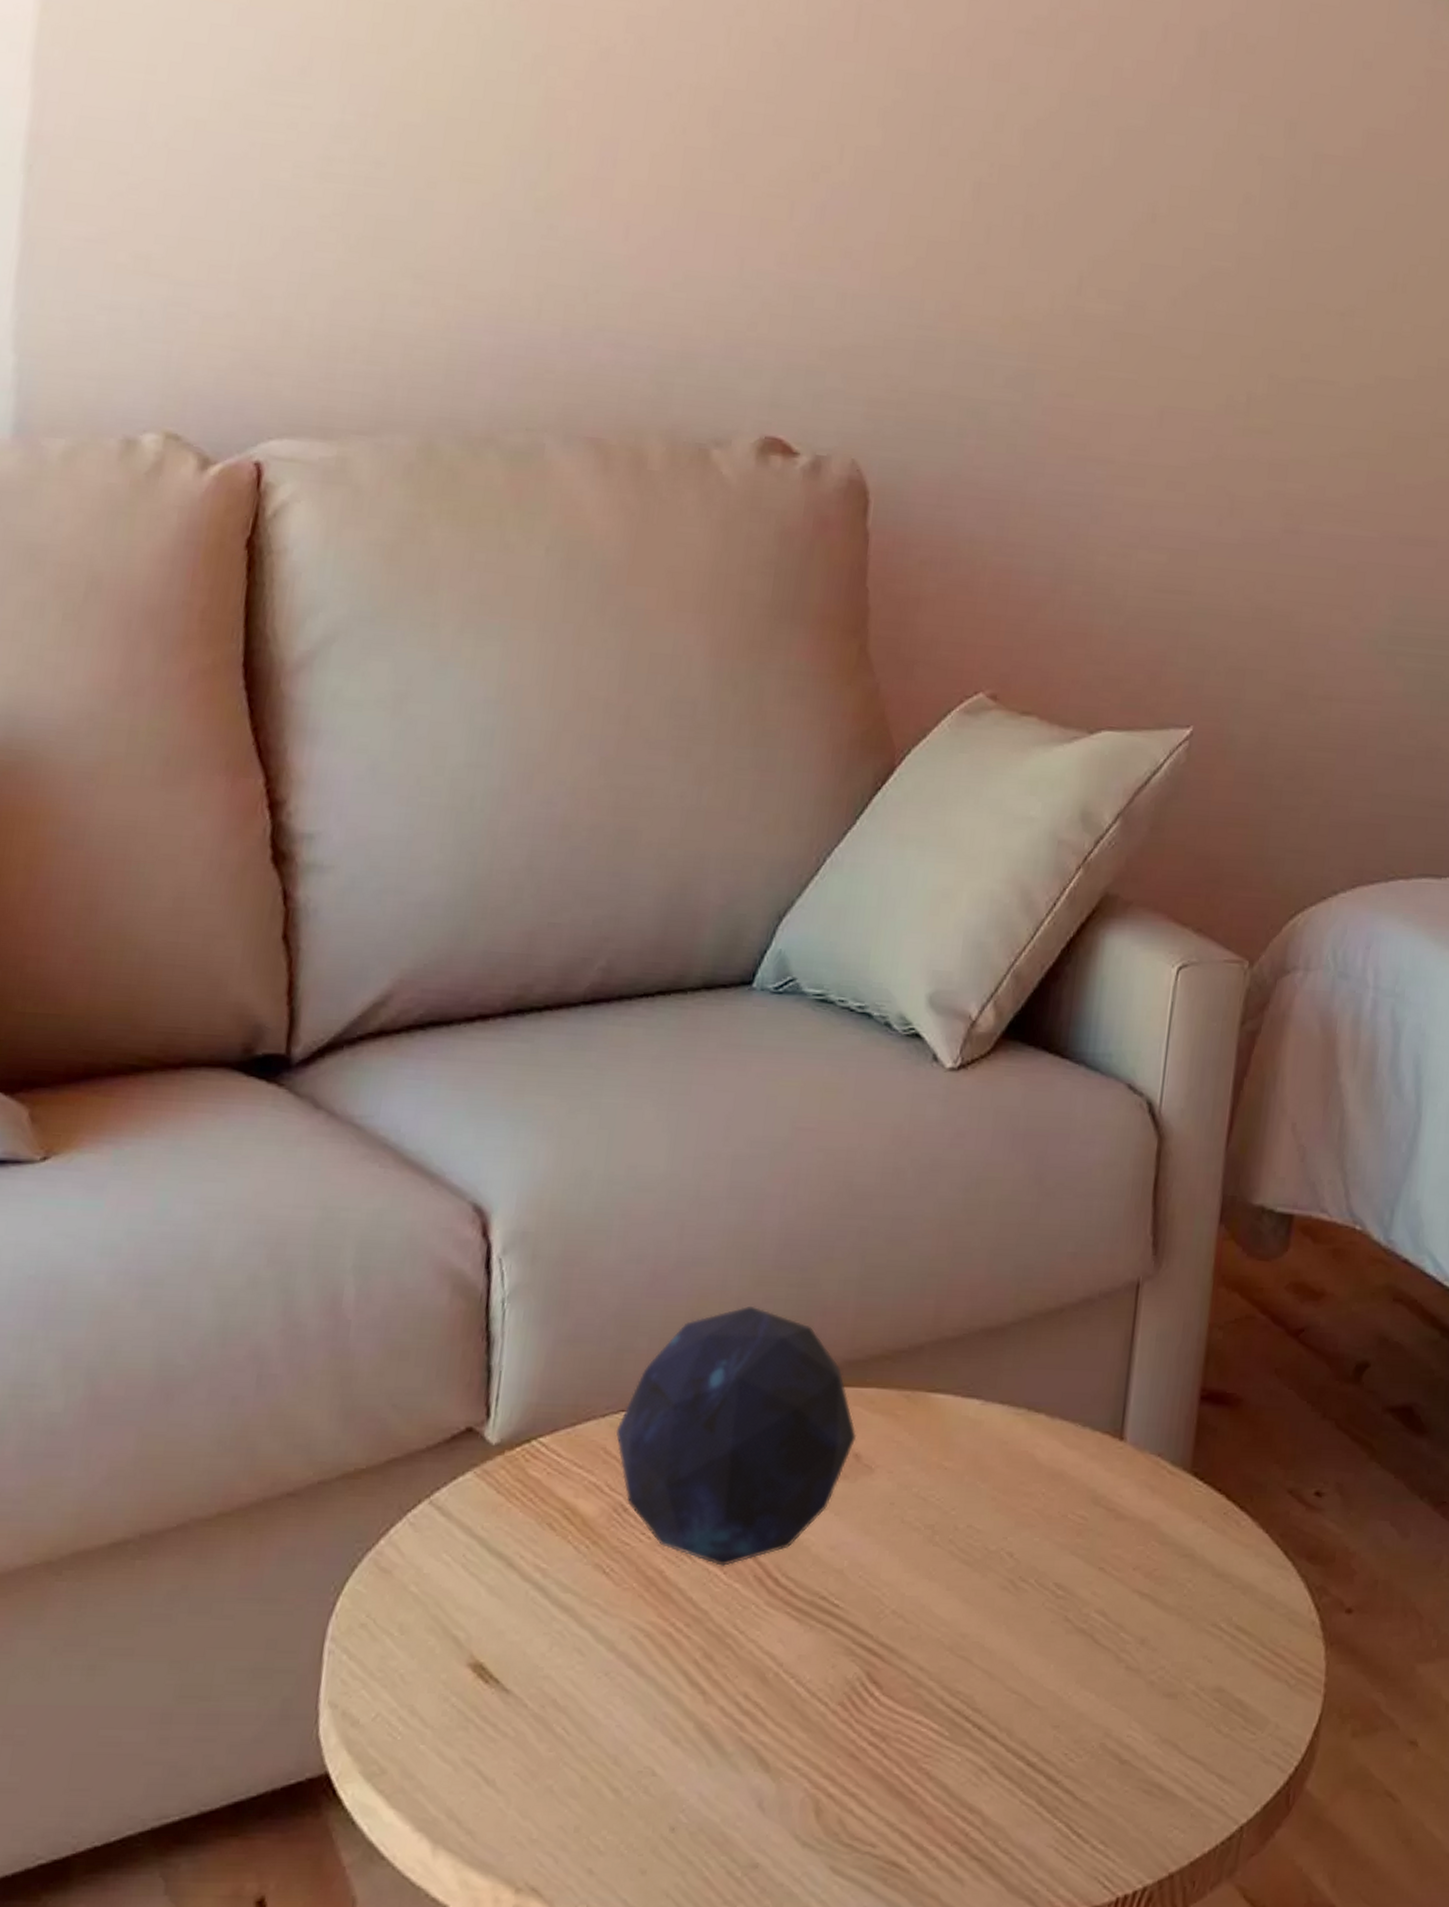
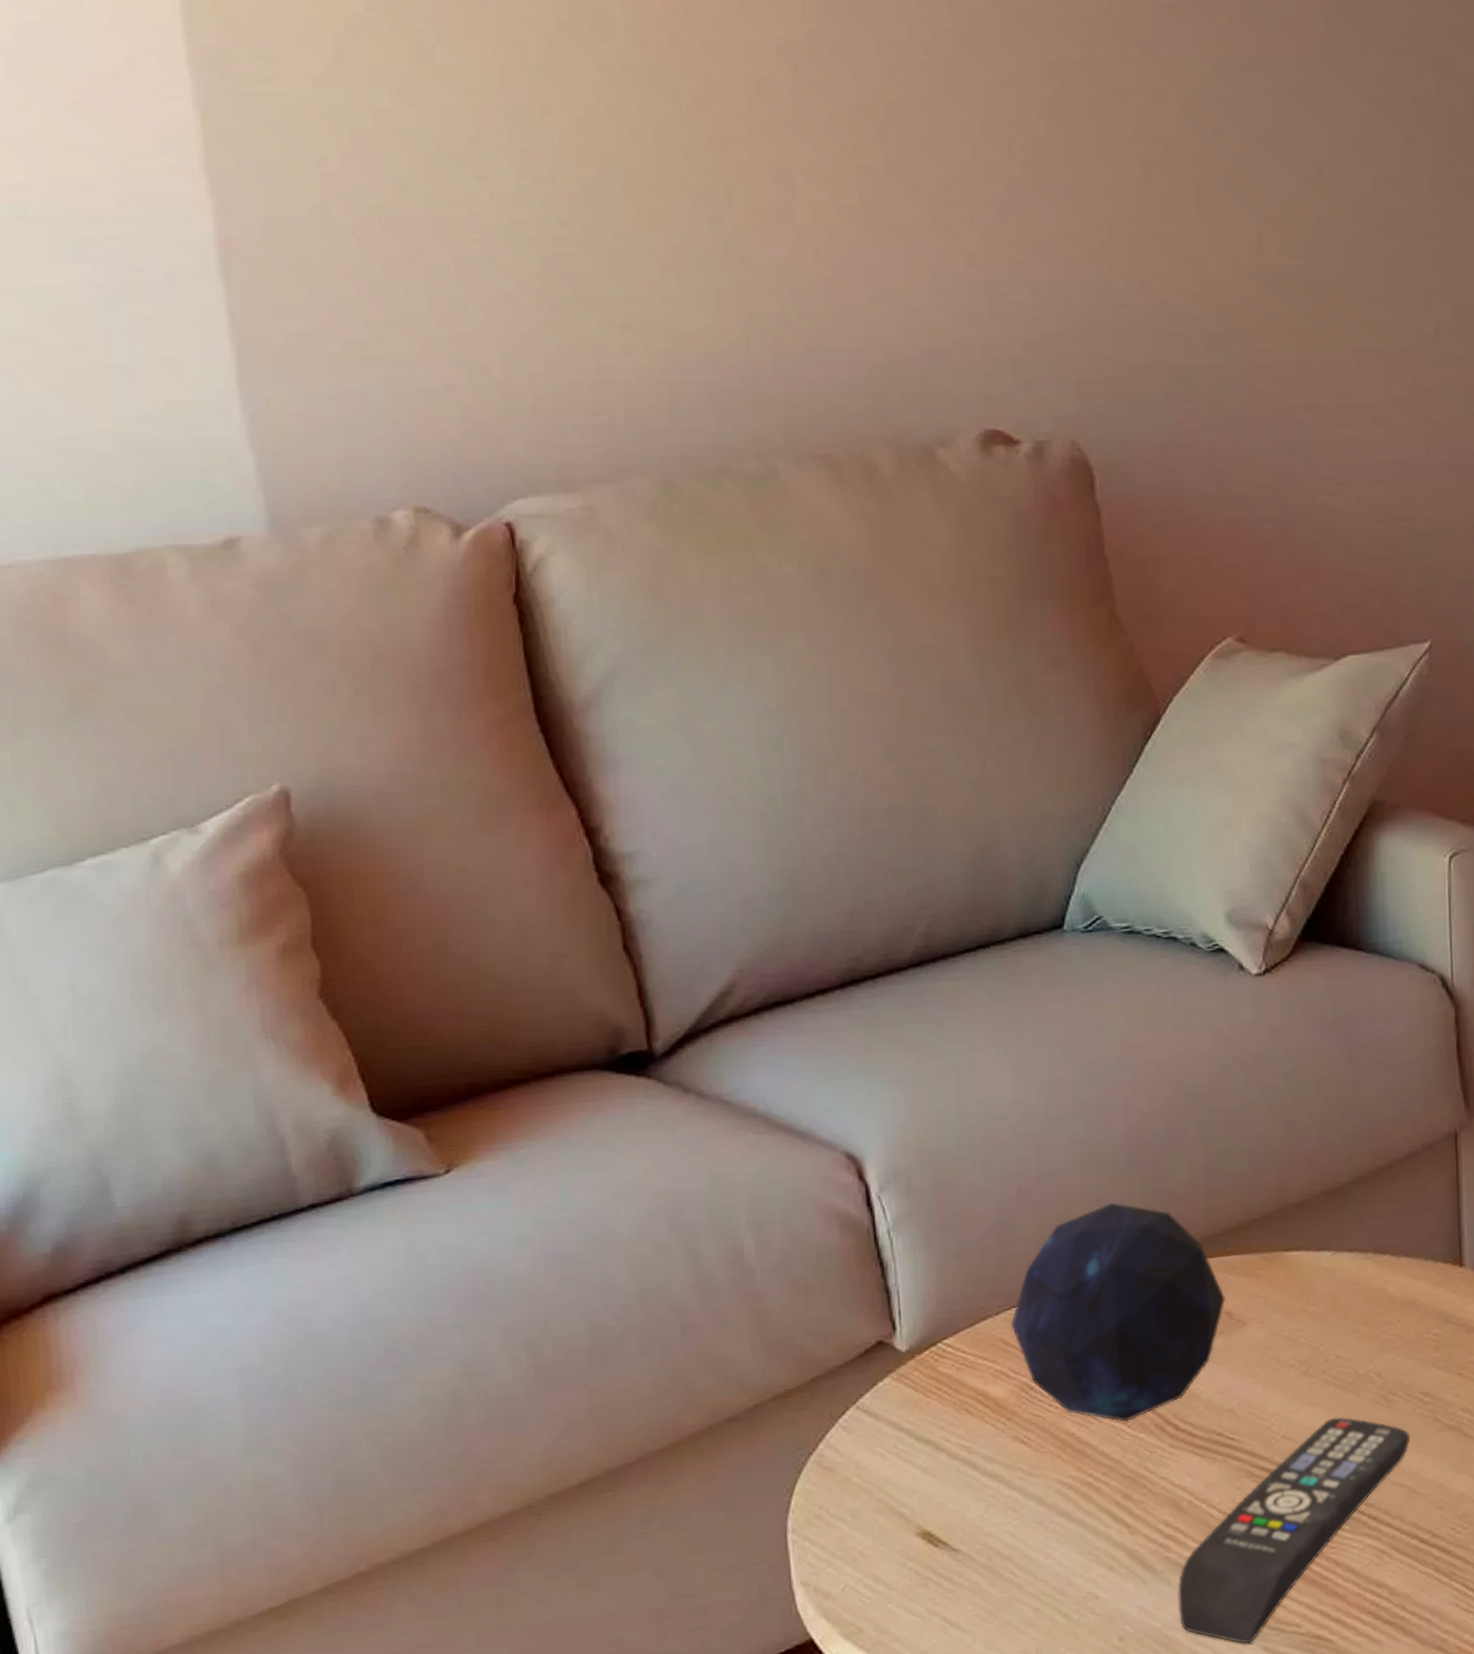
remote control: none [741,1598,1035,1859] -> present [1177,1416,1411,1644]

